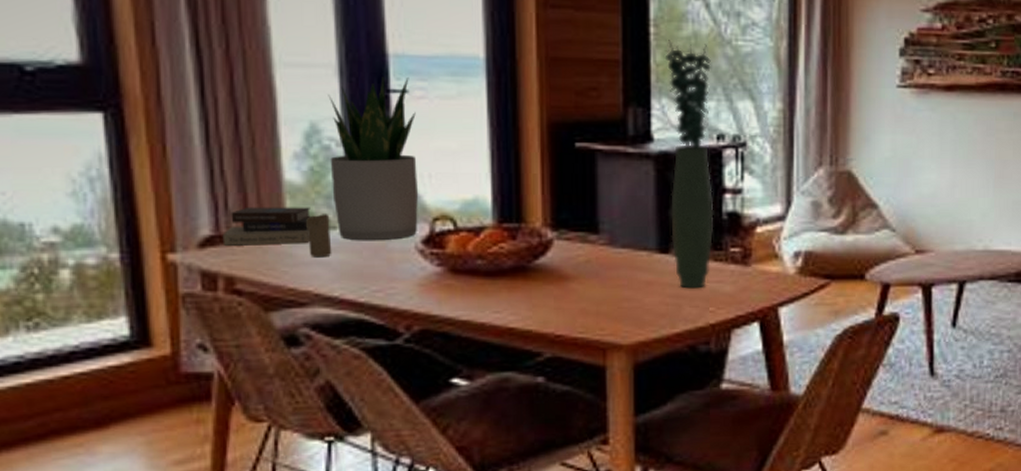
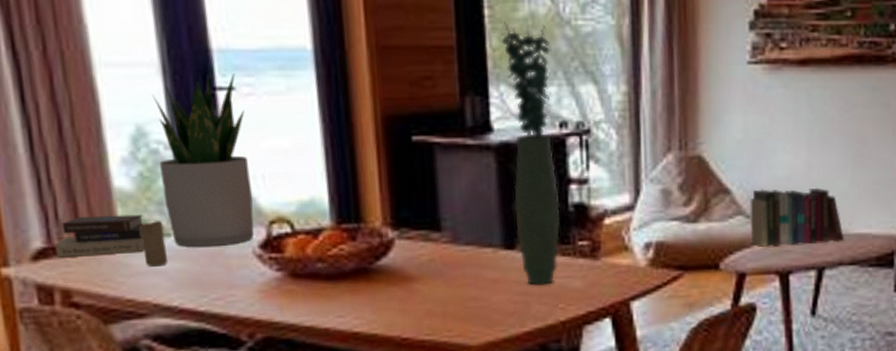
books: none [896,205,985,262] -> present [750,187,844,249]

